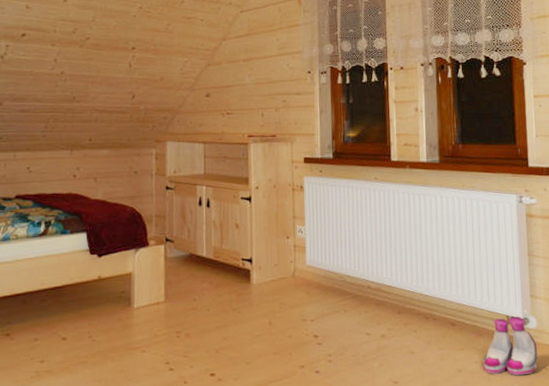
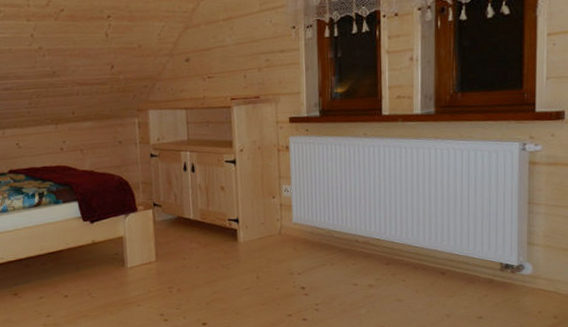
boots: present [483,316,538,376] -> none [473,263,532,319]

